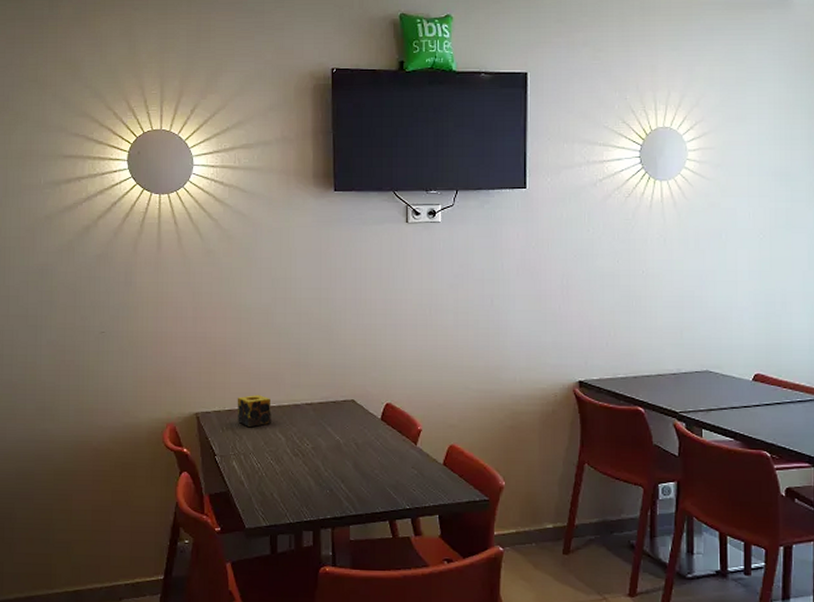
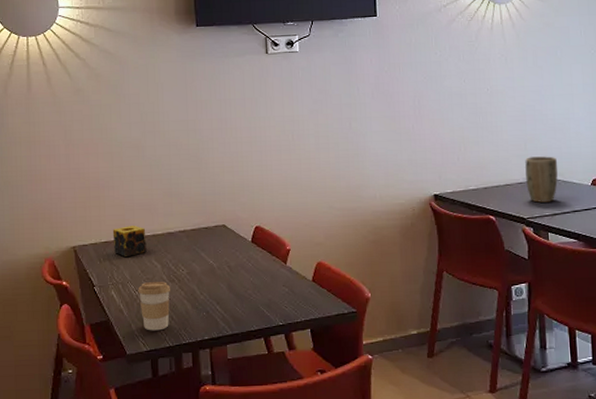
coffee cup: none [260,455,294,506] -> present [137,282,170,331]
plant pot: none [679,346,717,396] -> present [524,156,558,203]

